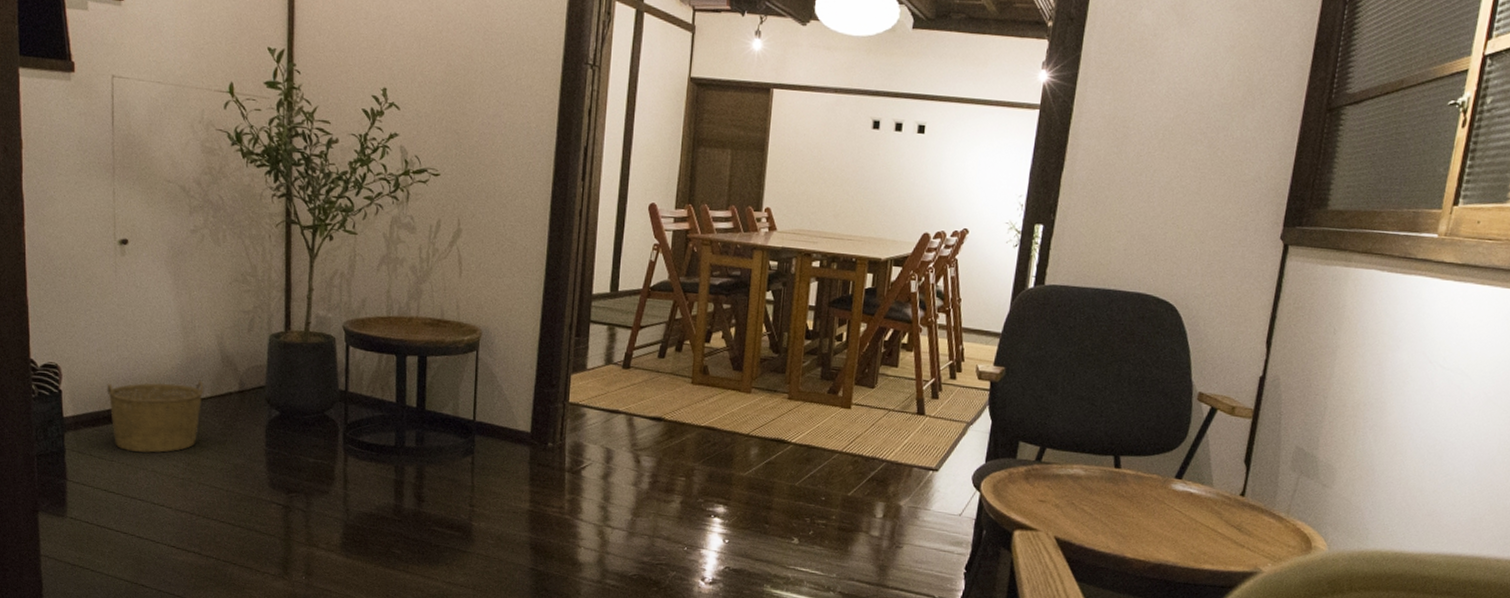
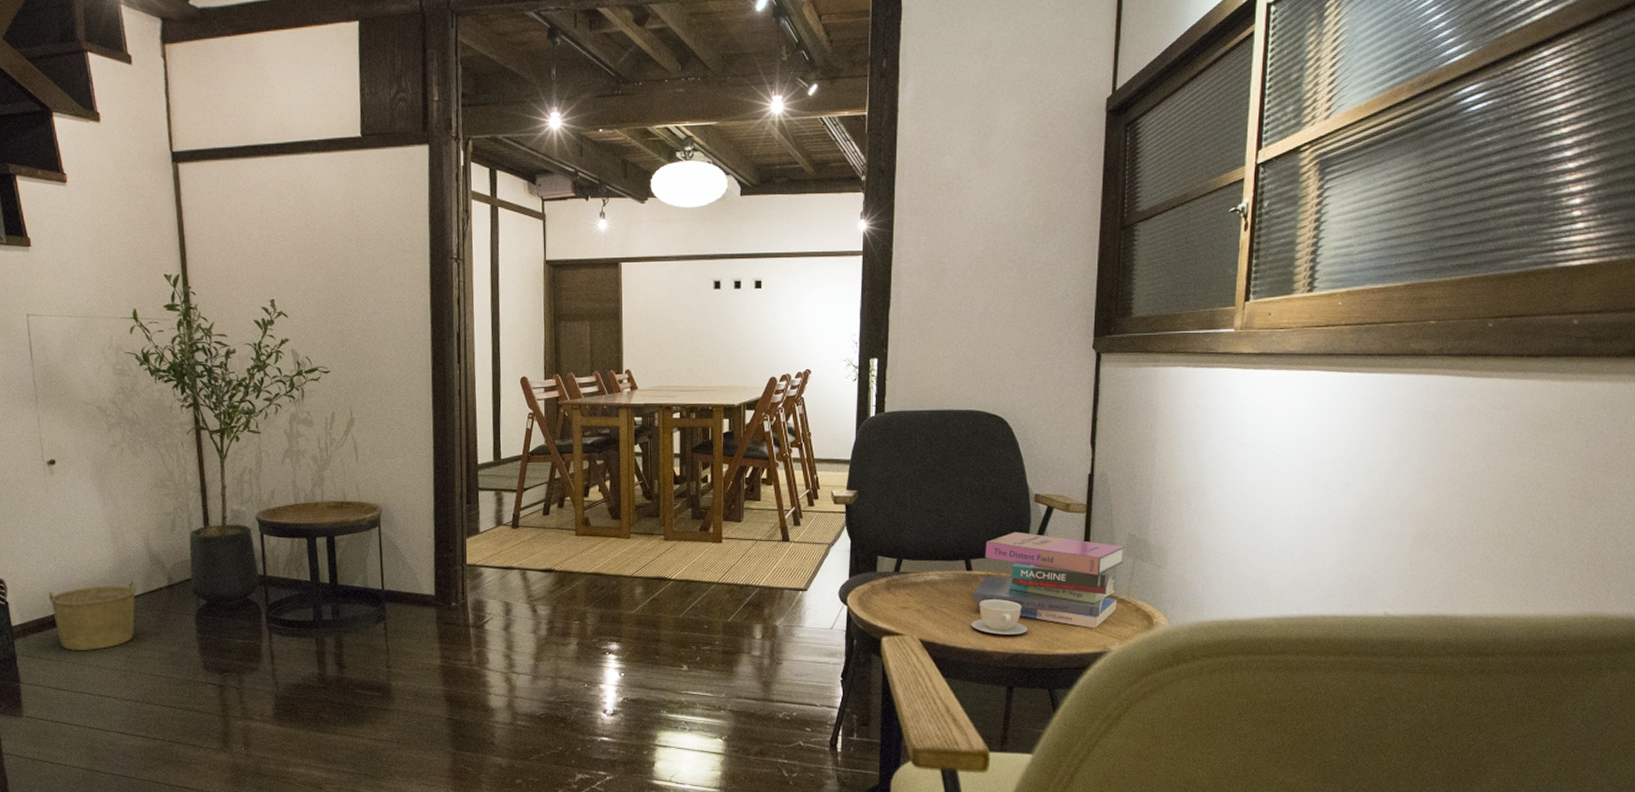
teacup: none [1112,501,1174,544] -> present [970,599,1028,635]
books: none [1117,431,1290,546] -> present [972,532,1125,629]

